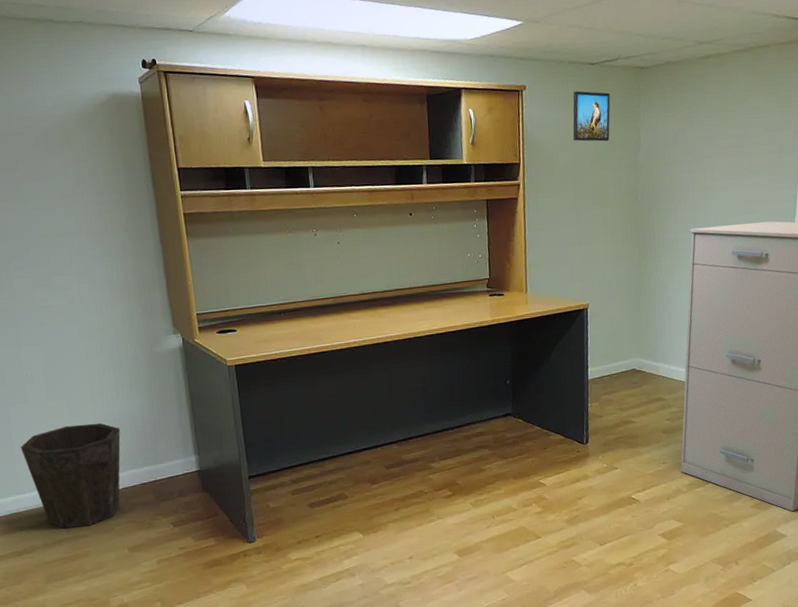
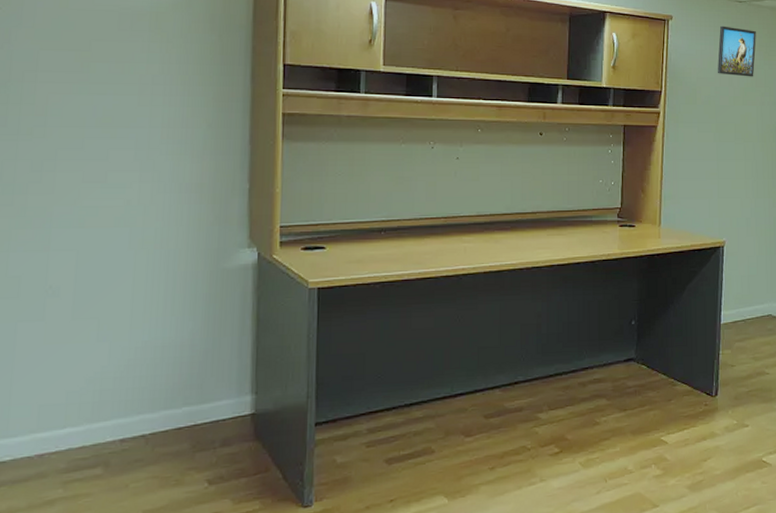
waste bin: present [21,423,121,529] -> none [23,349,160,485]

